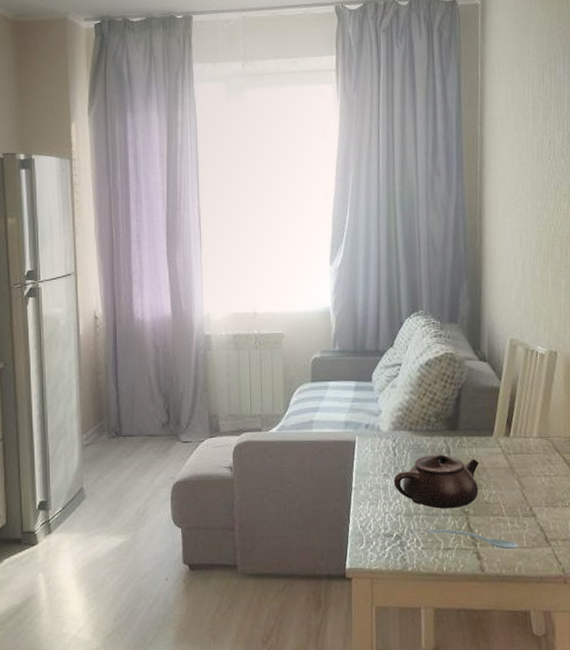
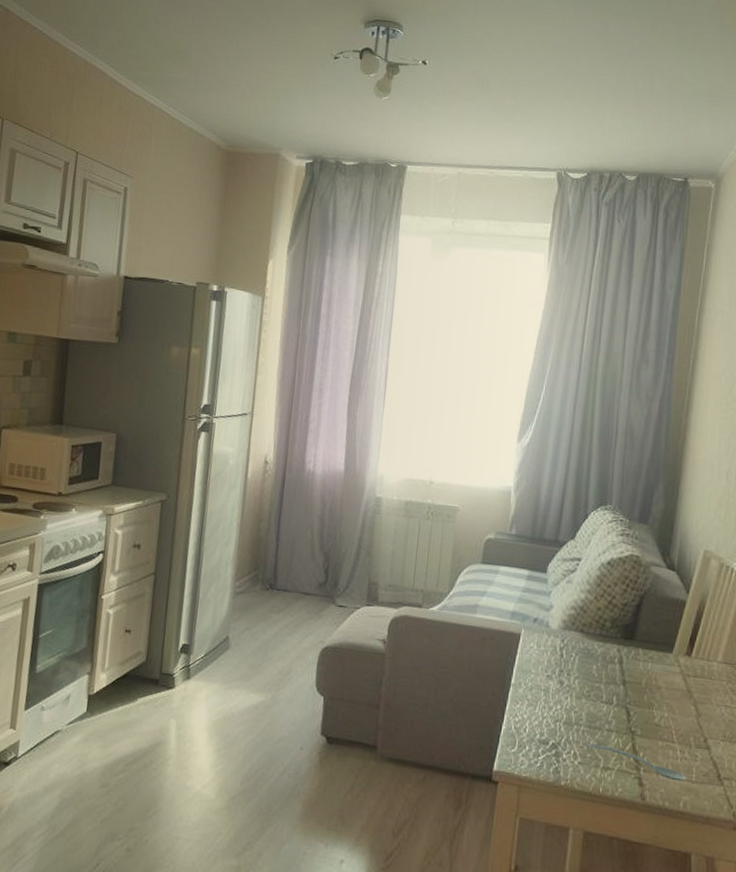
teapot: present [393,454,479,509] -> none [556,662,653,726]

